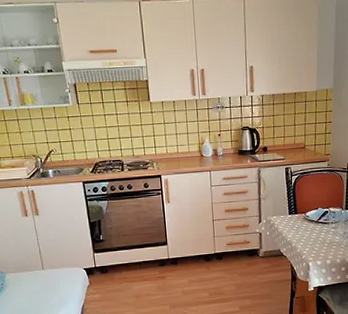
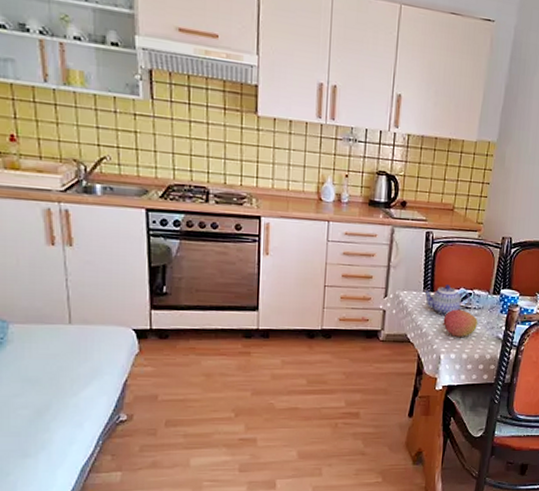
teapot: none [289,207,328,232] -> present [423,285,471,316]
fruit: none [307,225,336,247] -> present [441,309,478,337]

